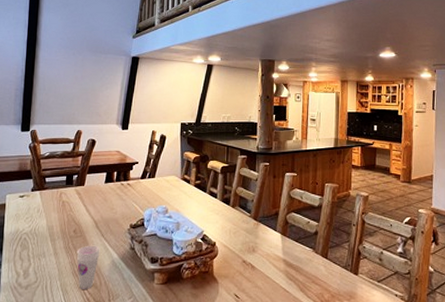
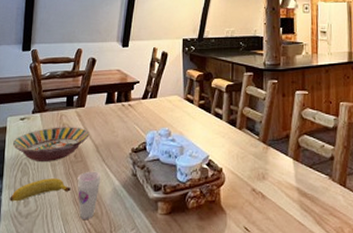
banana: none [9,252,70,274] -> present [10,178,71,202]
serving bowl: none [11,204,89,236] -> present [12,127,90,161]

